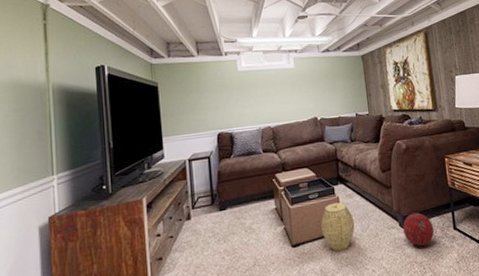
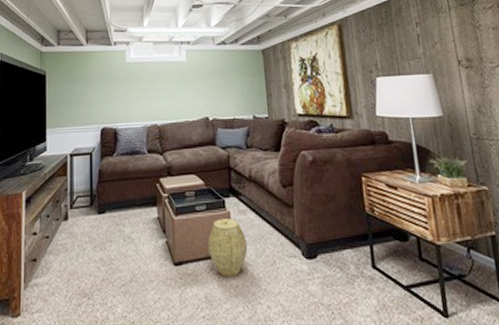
ball: present [403,212,434,247] -> none [307,241,347,285]

